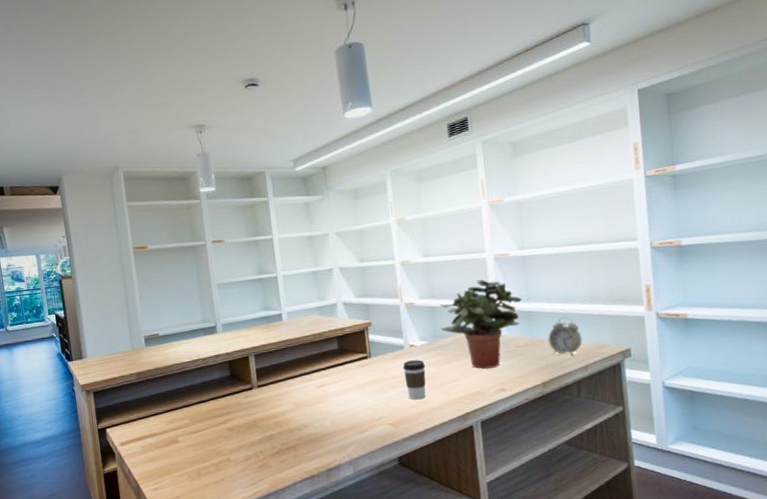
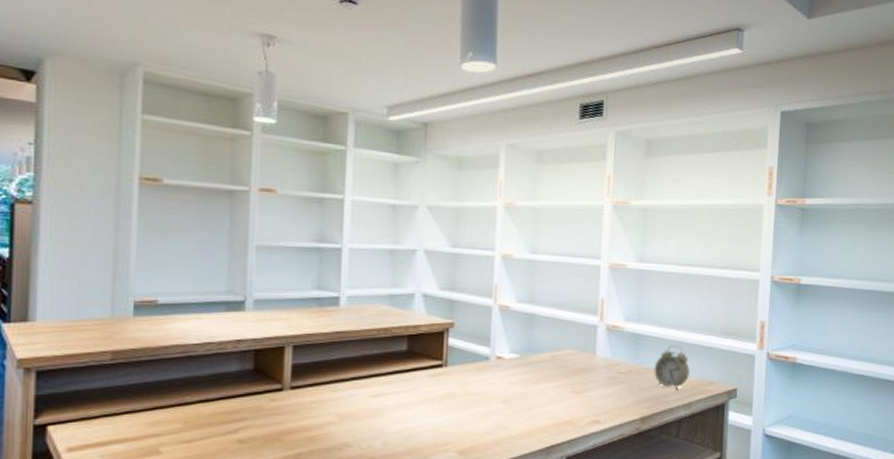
coffee cup: present [402,359,426,400] -> none [484,376,512,424]
potted plant: present [439,279,523,370] -> none [536,290,634,396]

